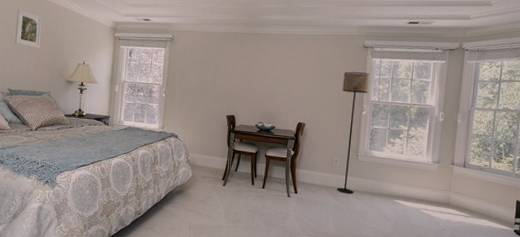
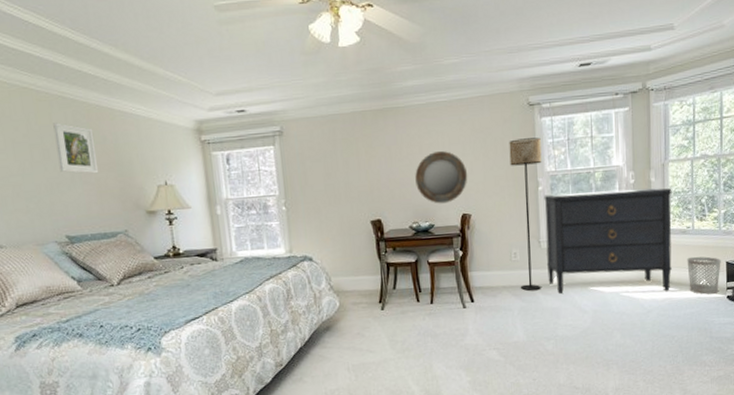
home mirror: none [266,71,308,112] -> present [415,151,468,204]
dresser: none [360,119,475,216] -> present [544,188,672,294]
wastebasket: none [481,190,512,226] -> present [687,256,721,295]

